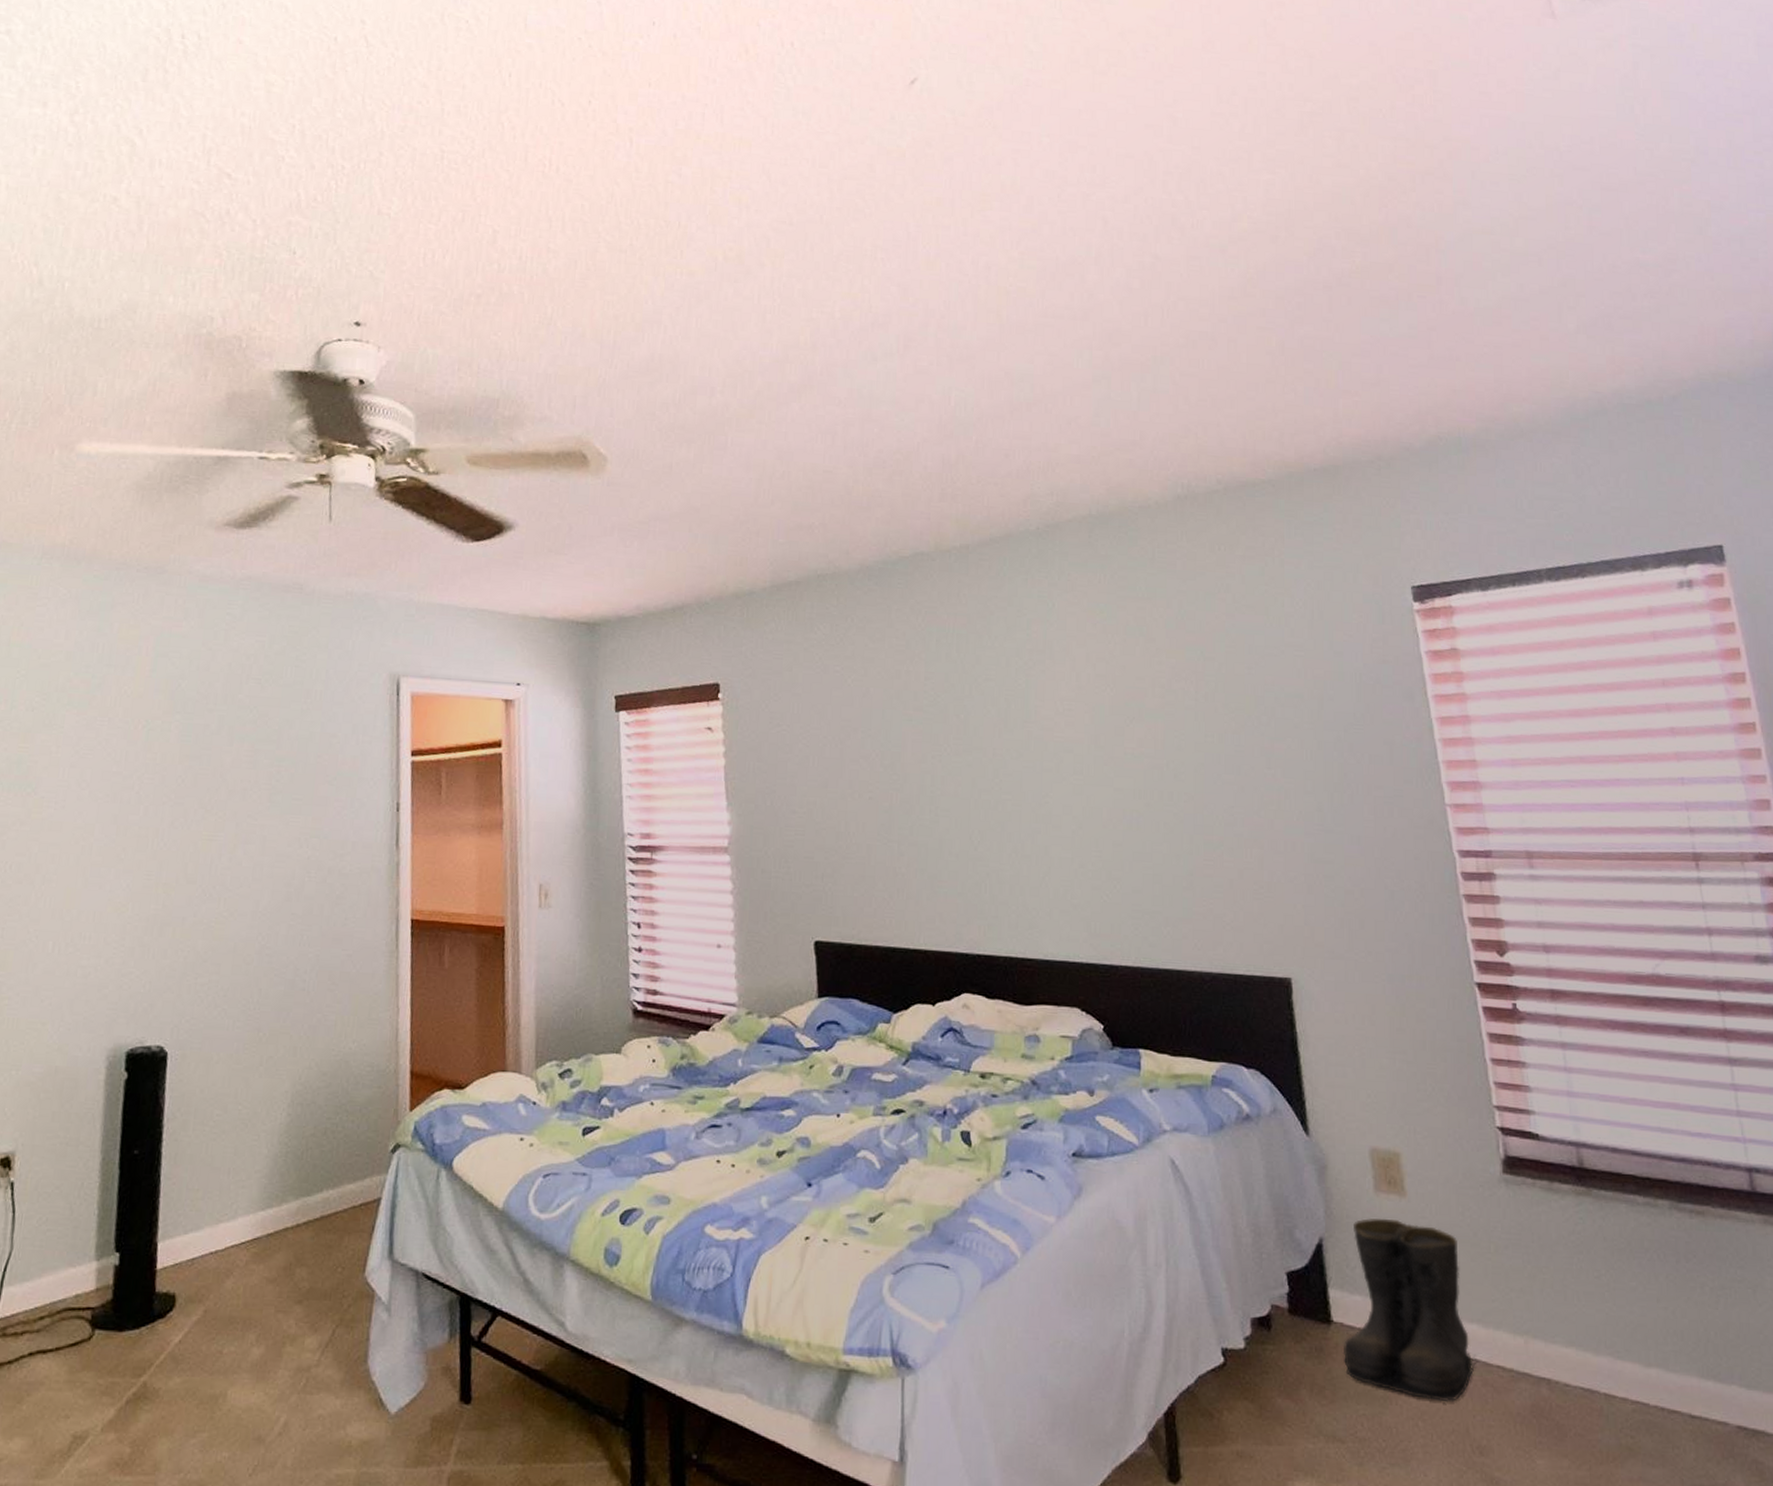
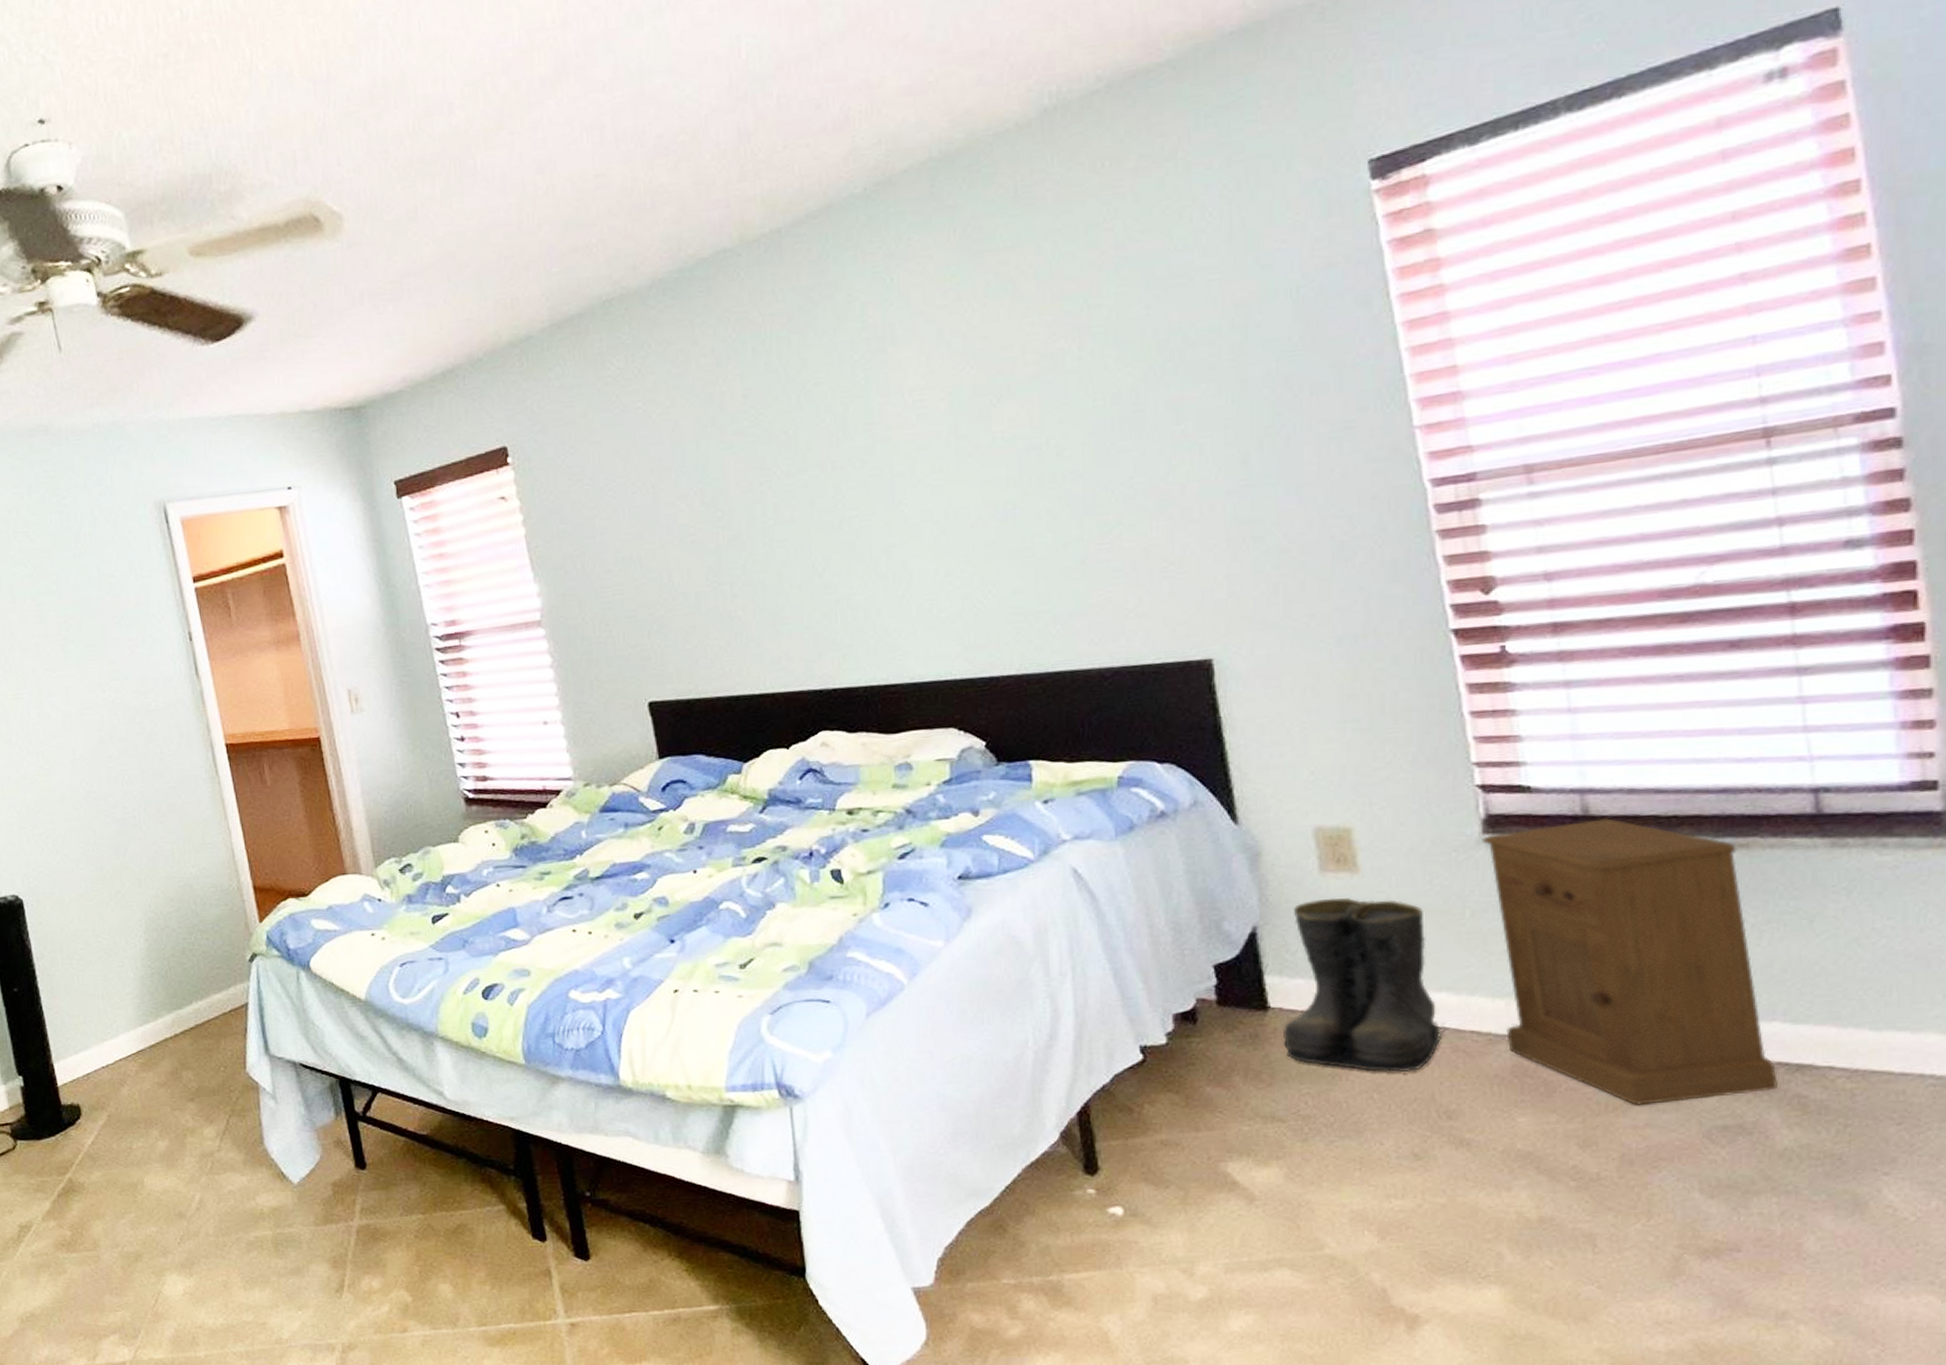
nightstand: none [1502,1172,1740,1458] -> present [1482,818,1778,1105]

